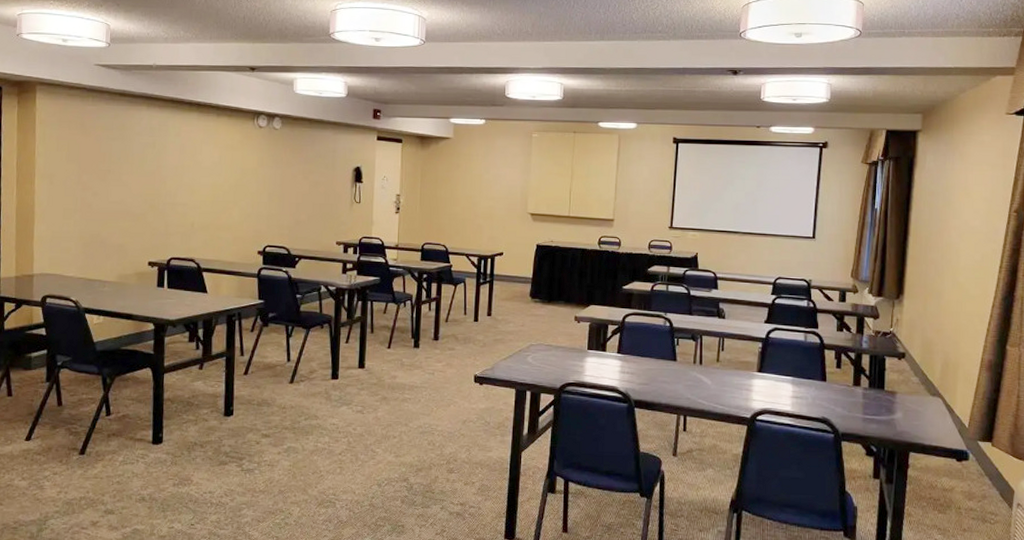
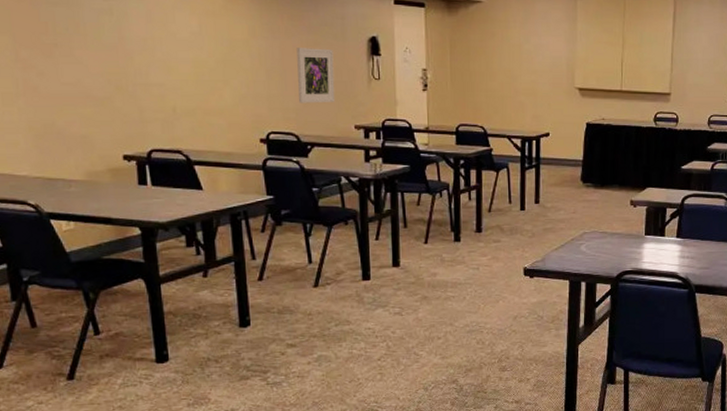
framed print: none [292,175,324,222] -> present [297,48,335,103]

